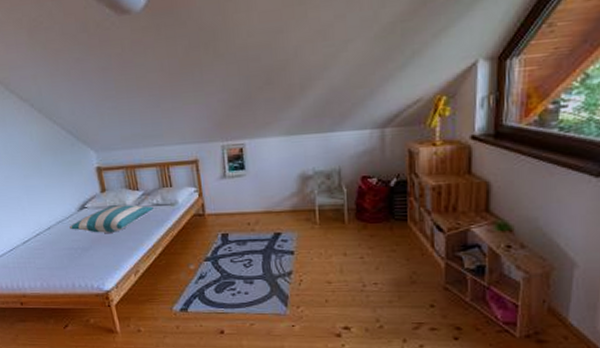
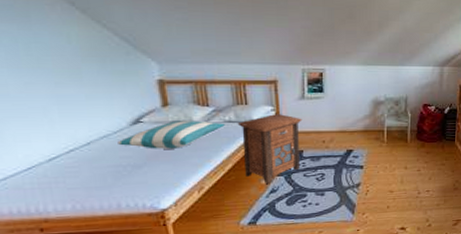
nightstand: none [164,194,226,270] -> present [237,113,302,185]

